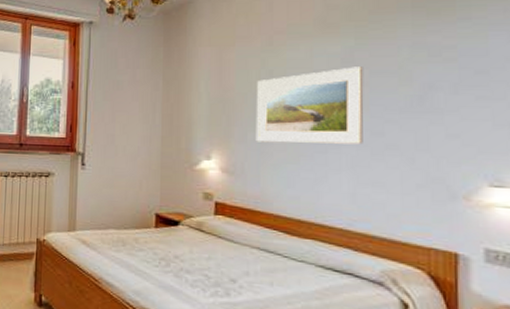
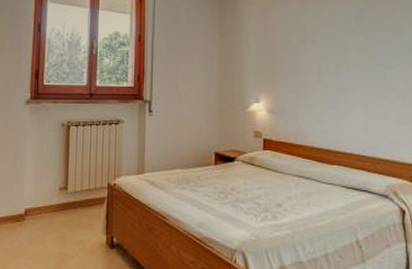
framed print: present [255,67,364,145] -> none [293,24,372,87]

